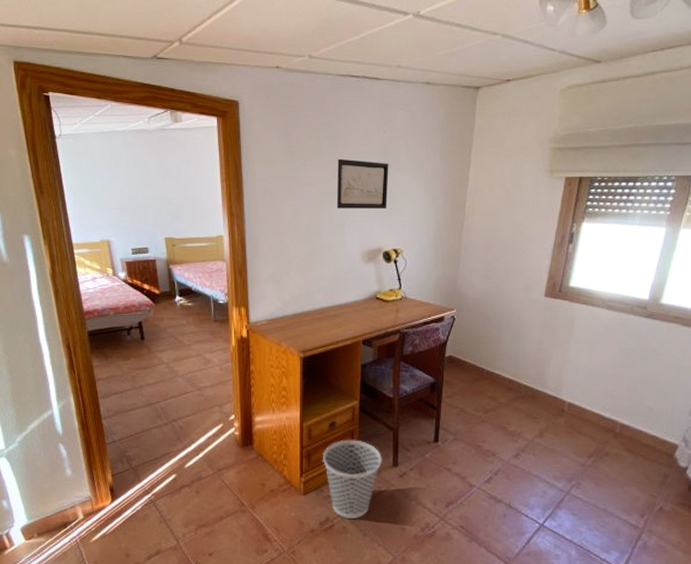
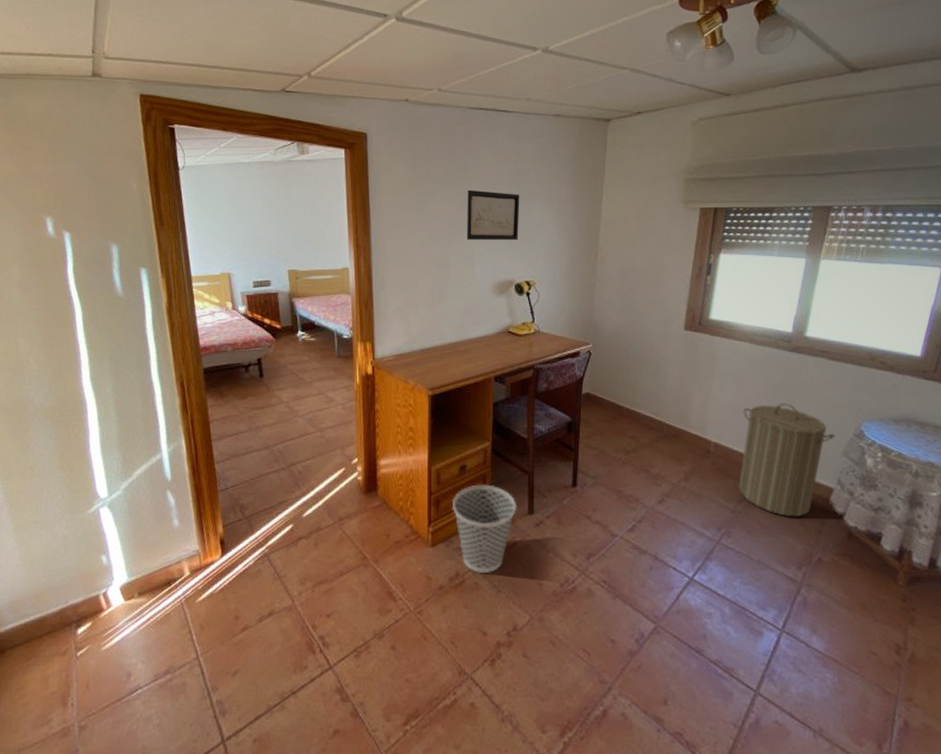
laundry hamper: none [589,366,684,471] -> present [738,403,836,517]

